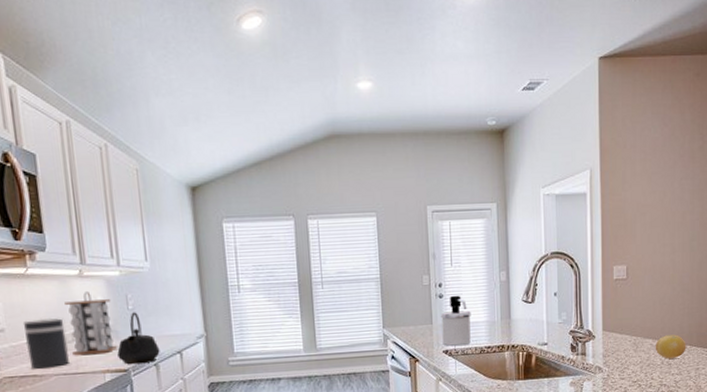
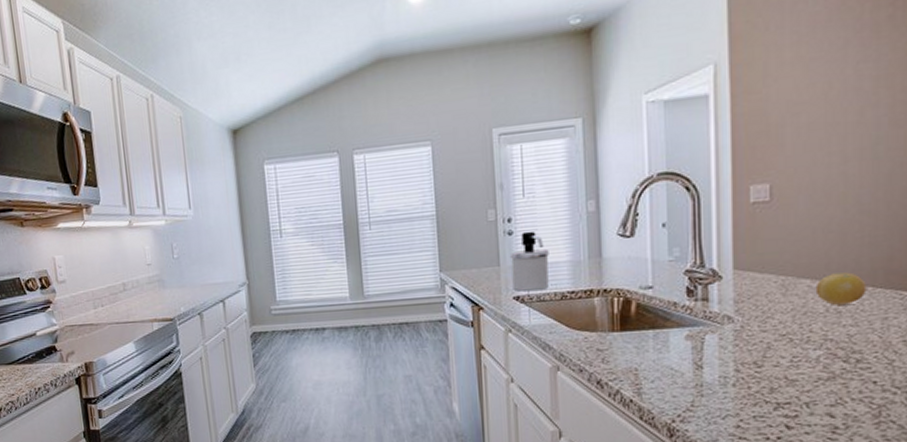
cylinder: present [23,317,70,369] -> none [81,268,121,318]
spice rack: present [64,290,118,356] -> none [116,241,165,305]
kettle: present [117,312,160,365] -> none [164,261,204,314]

